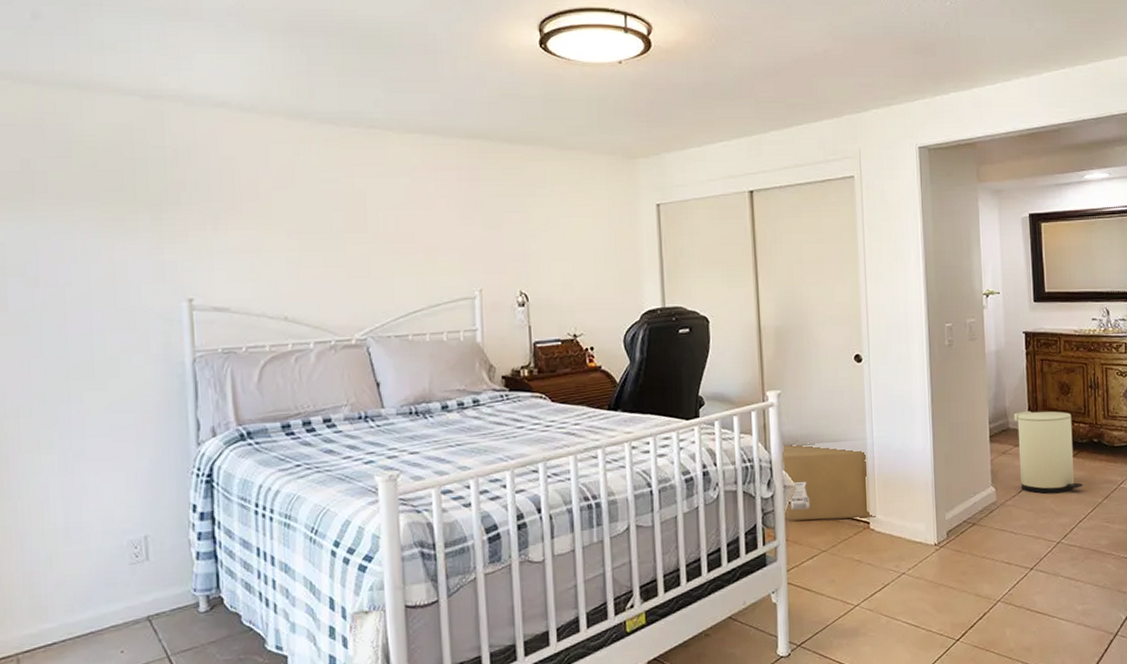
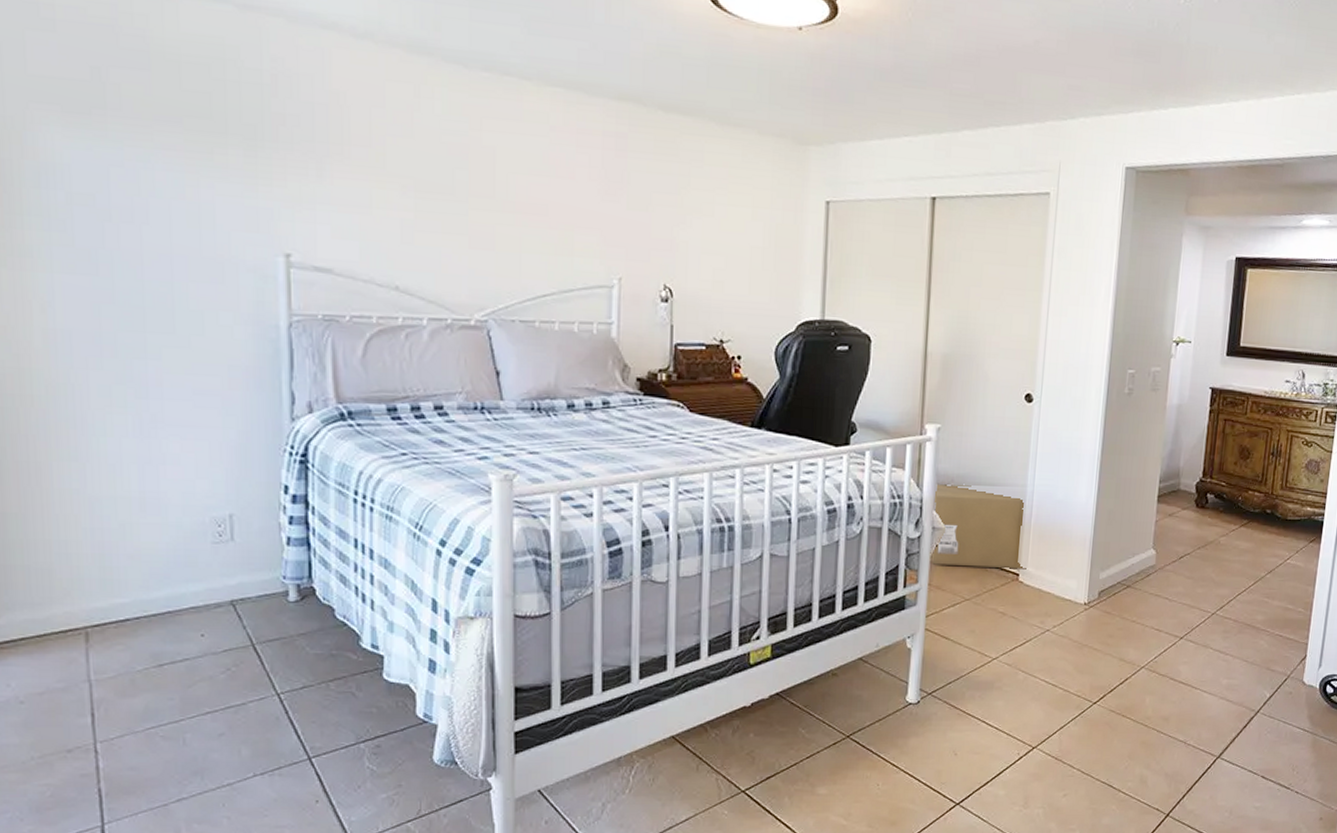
pedal bin: present [1013,410,1083,494] -> none [1183,473,1248,563]

